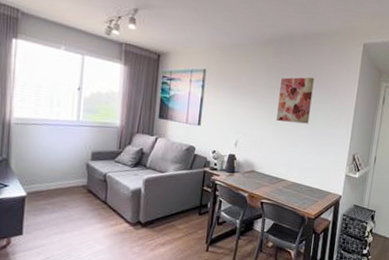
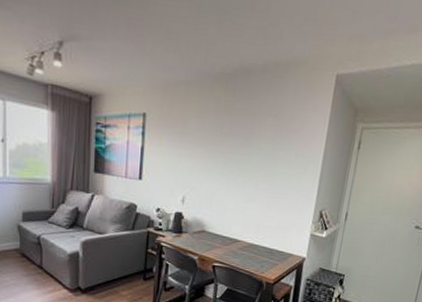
wall art: present [276,77,314,124] -> none [230,118,275,176]

